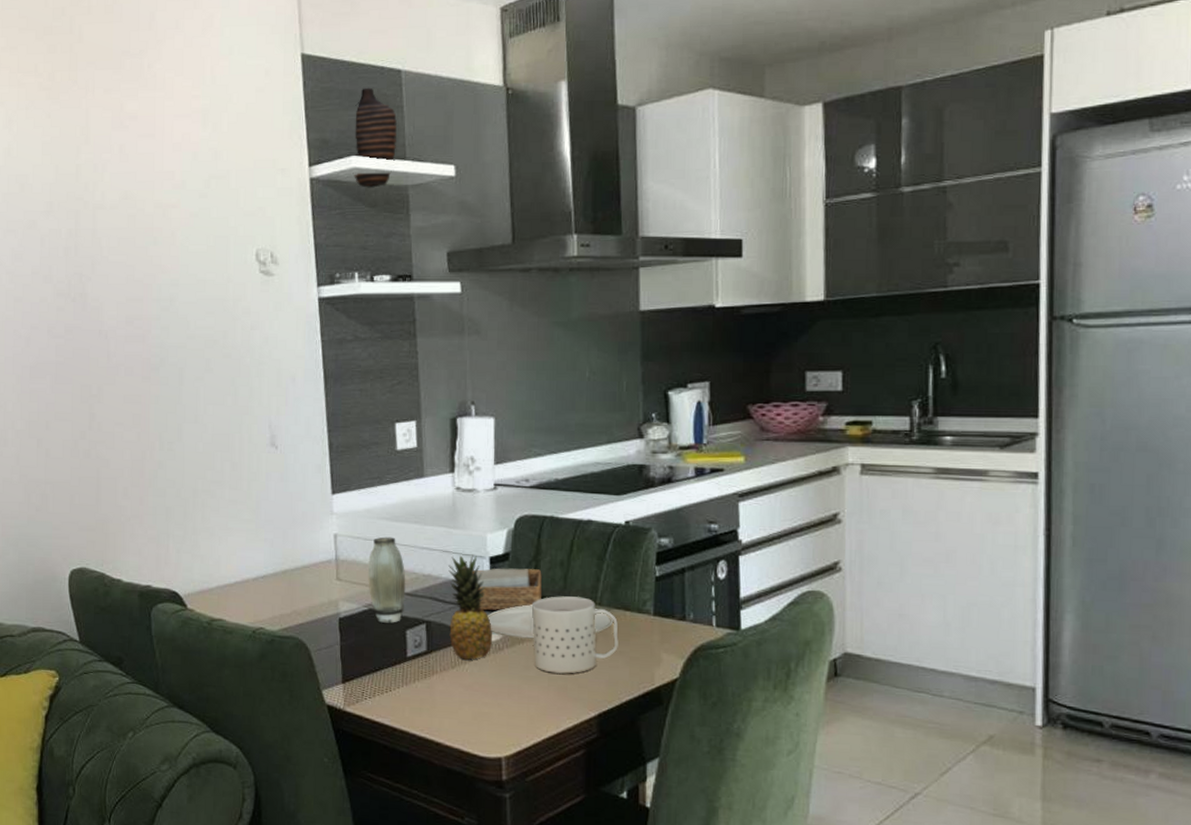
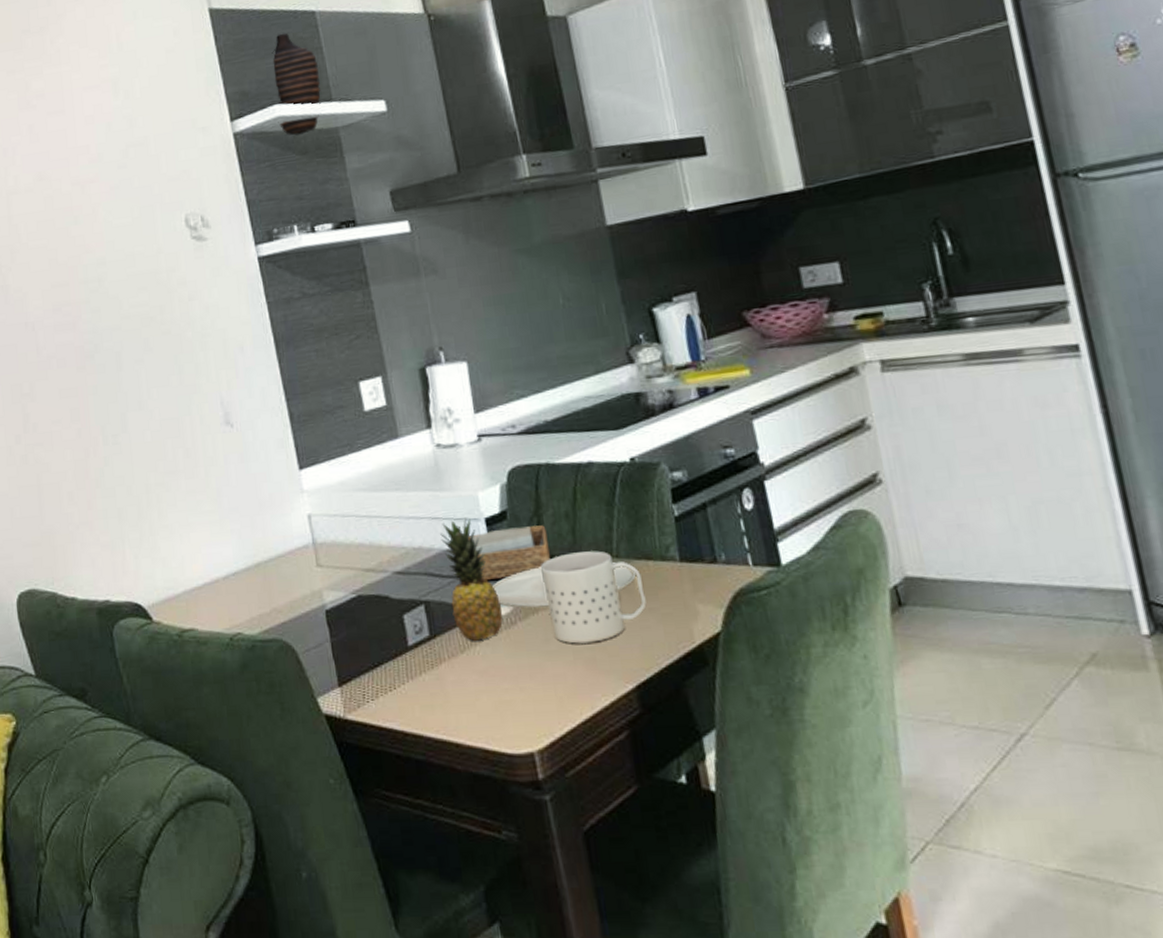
vase: present [368,536,406,623] -> none [349,509,398,610]

